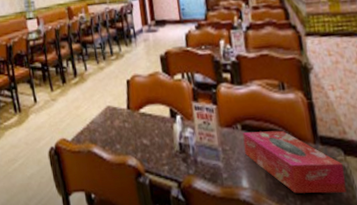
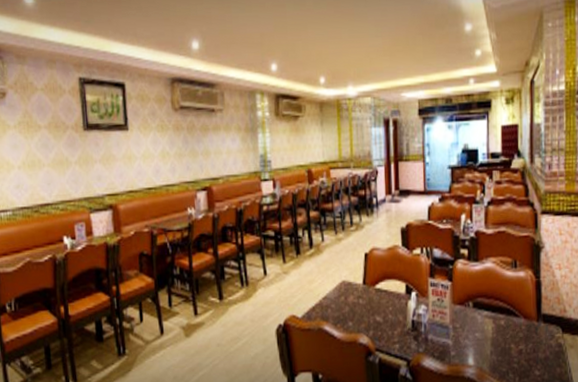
tissue box: present [242,130,347,194] -> none [473,308,561,370]

